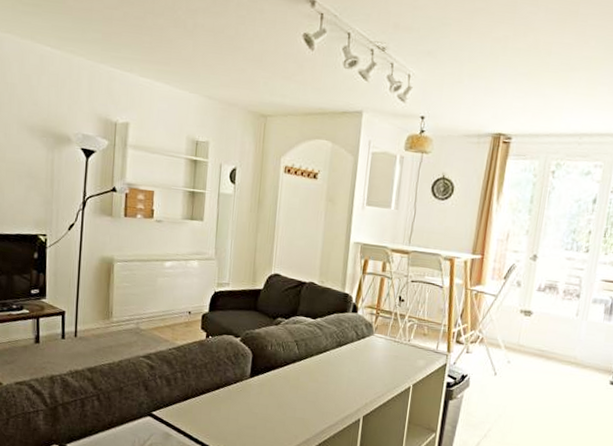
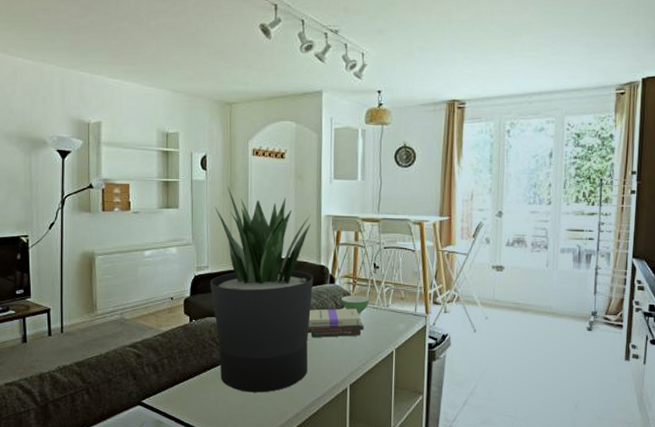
planter: none [229,203,339,416] -> present [210,187,314,393]
books: none [325,337,384,368] -> present [308,308,364,338]
bowl: none [361,326,392,348] -> present [340,294,370,315]

